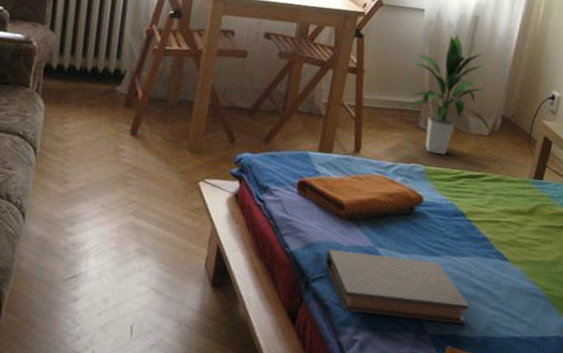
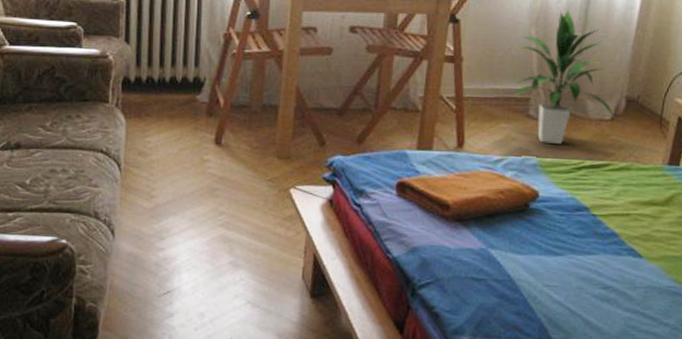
book: present [325,249,469,324] -> none [432,253,599,329]

